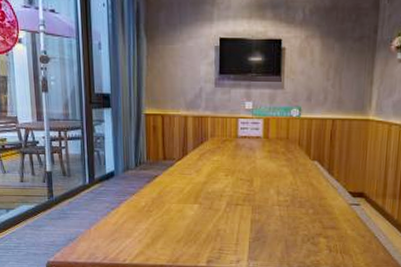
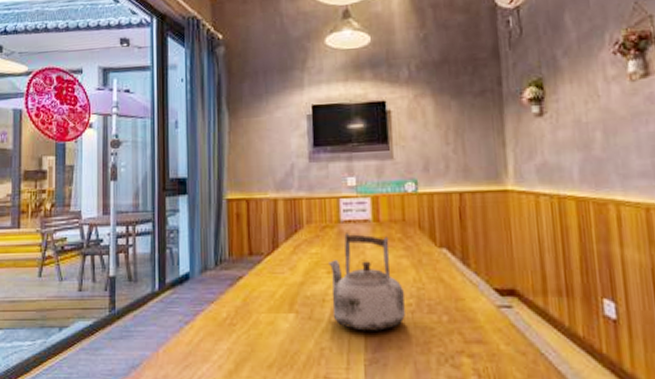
kettle: none [227,146,284,219] -> present [328,233,406,331]

